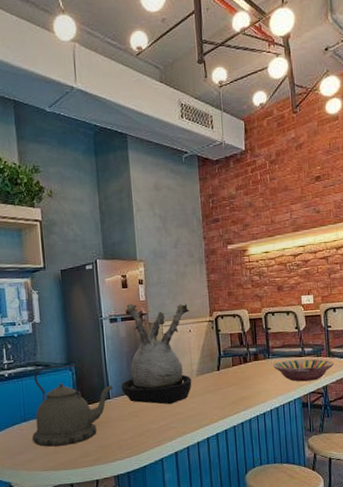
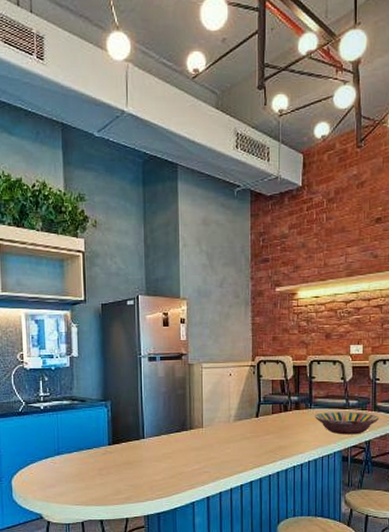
kettle: present [32,364,113,447] -> none [65,401,148,482]
plant: present [121,303,192,405] -> none [156,343,231,449]

